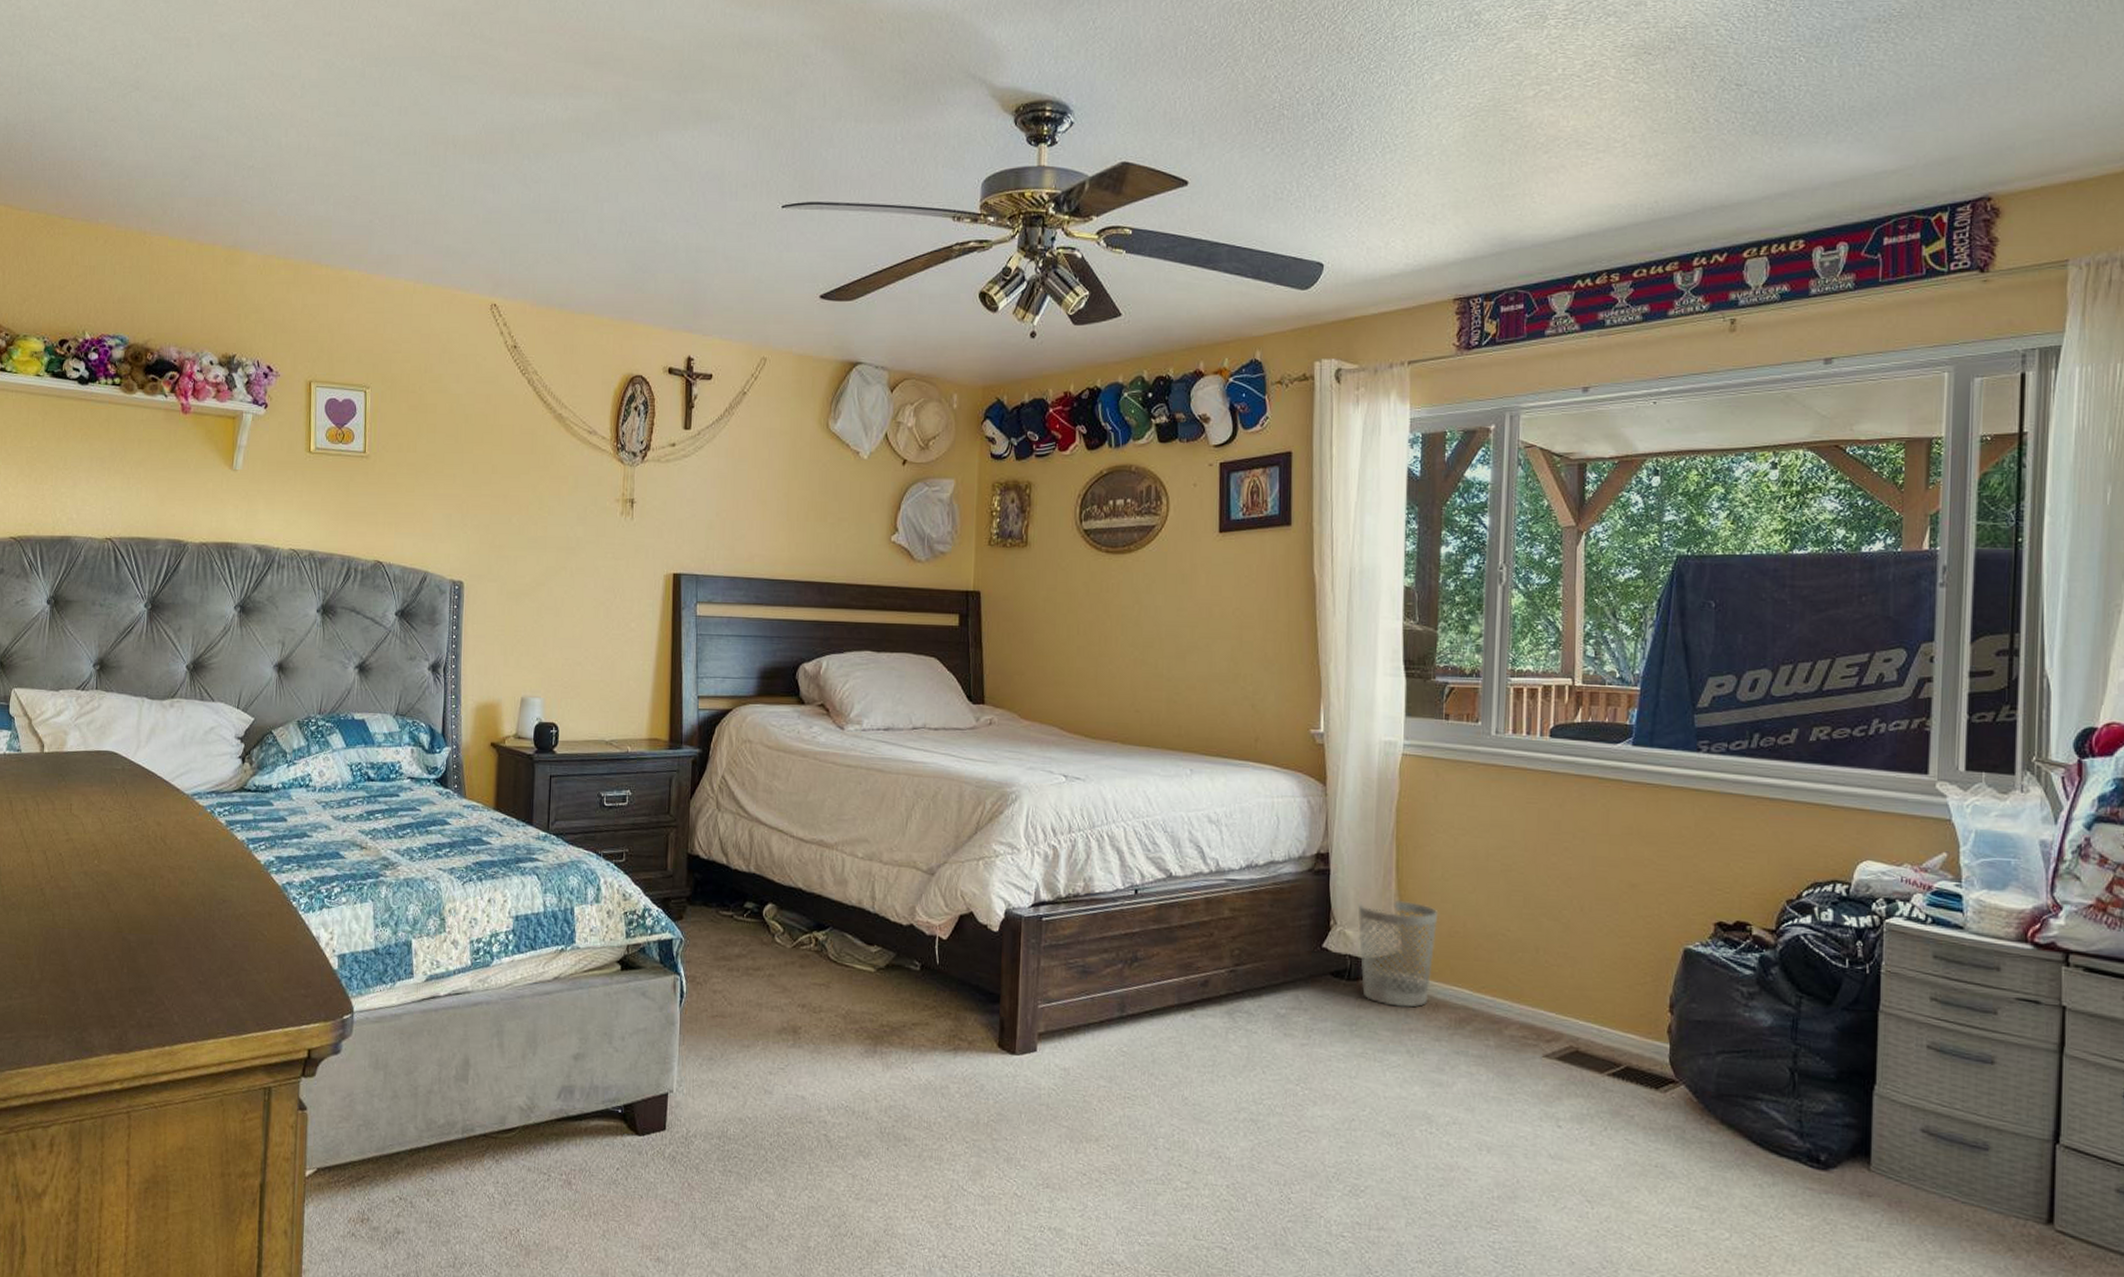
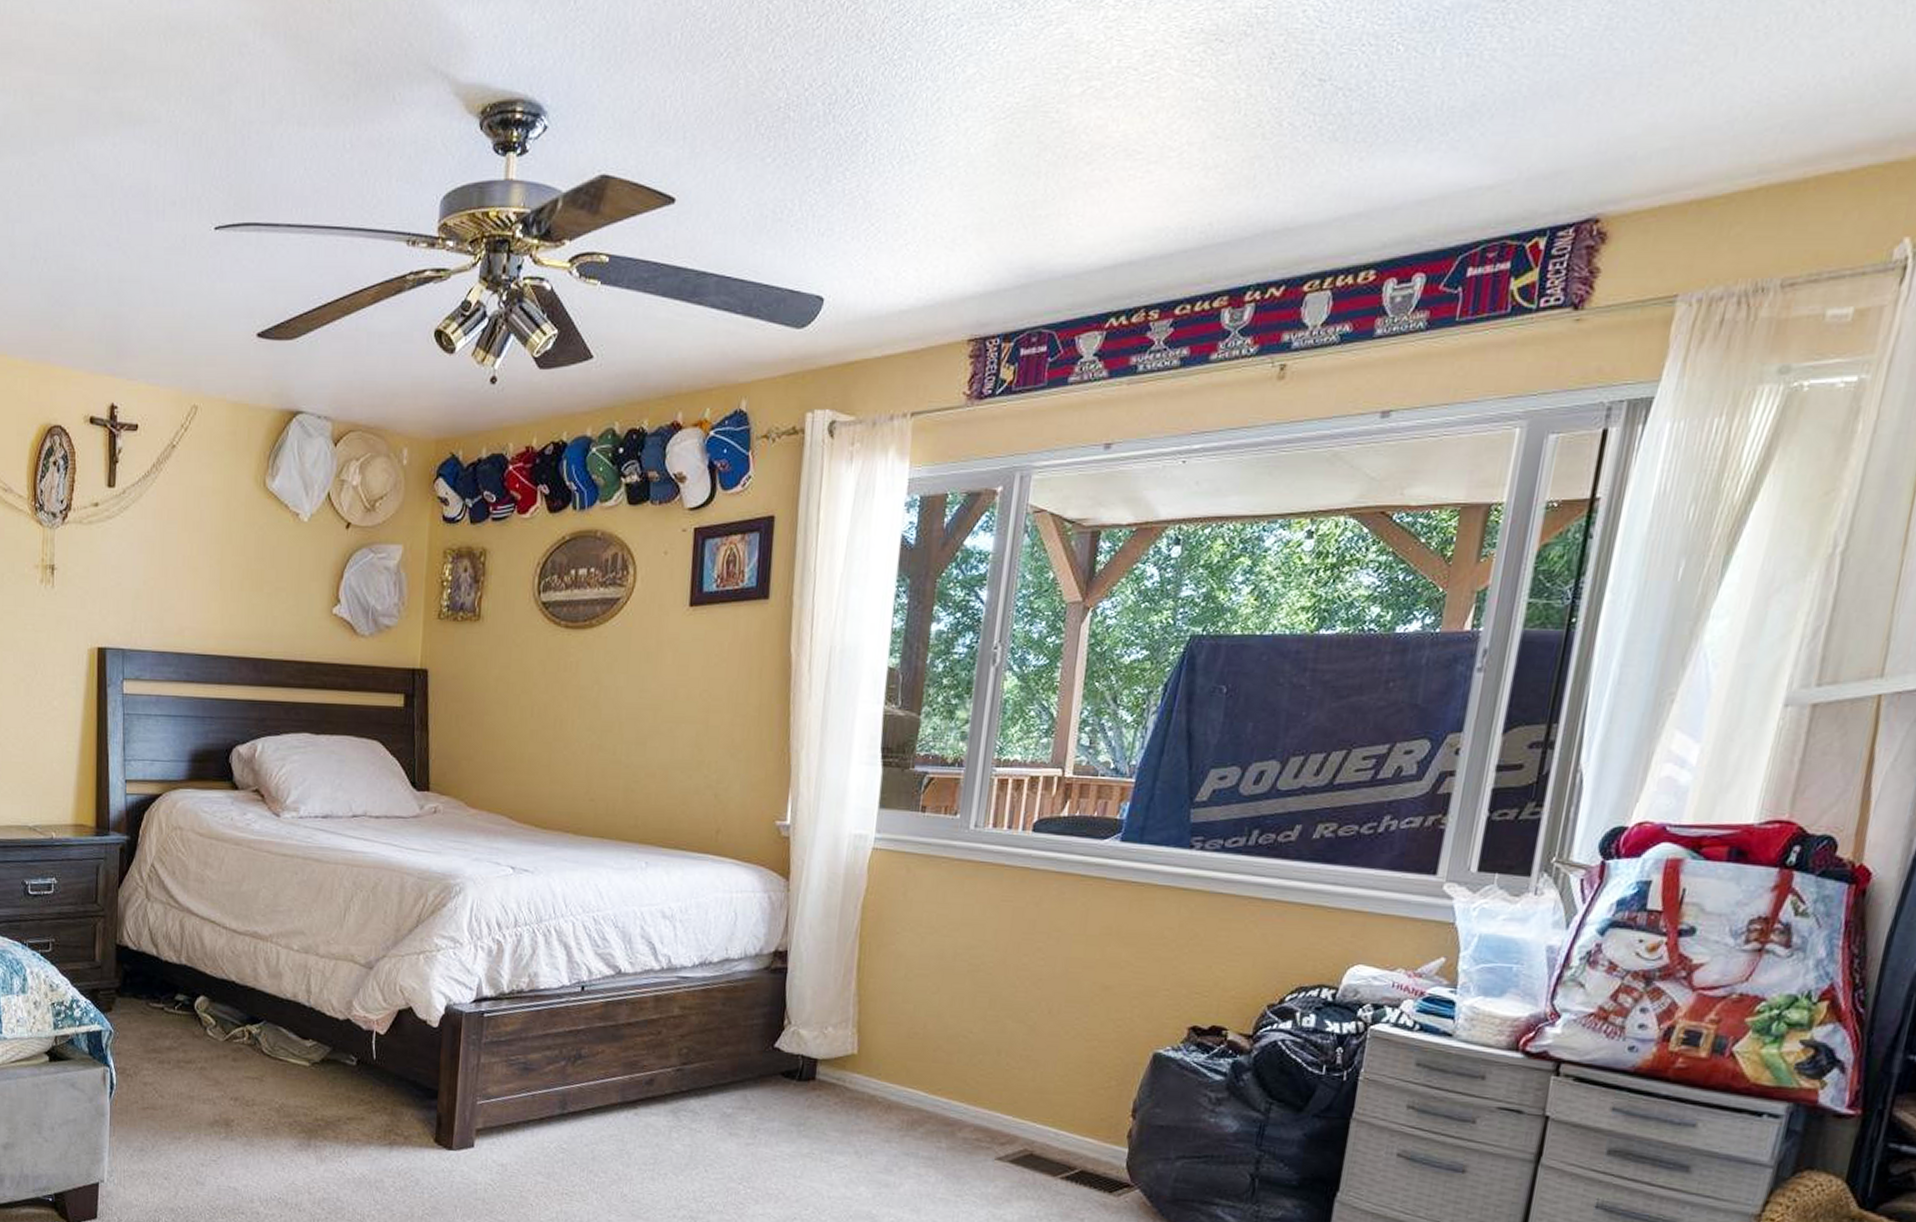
wastebasket: present [1357,899,1439,1008] -> none [812,999,899,1109]

